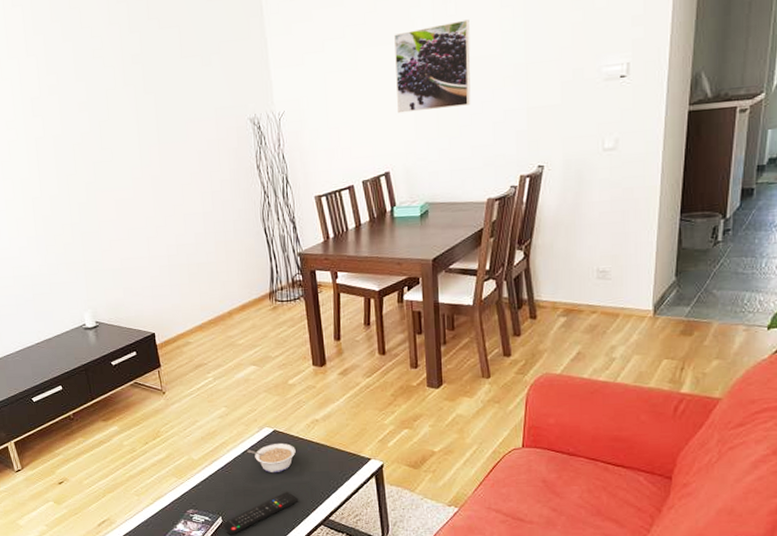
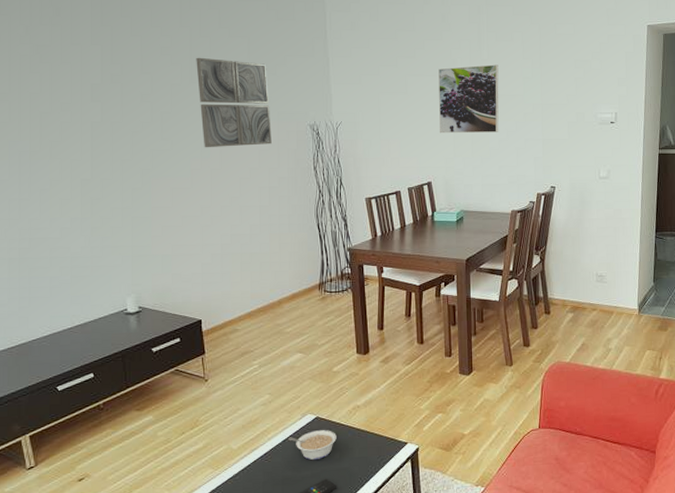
wall art: none [128,54,211,155] -> present [196,57,272,148]

